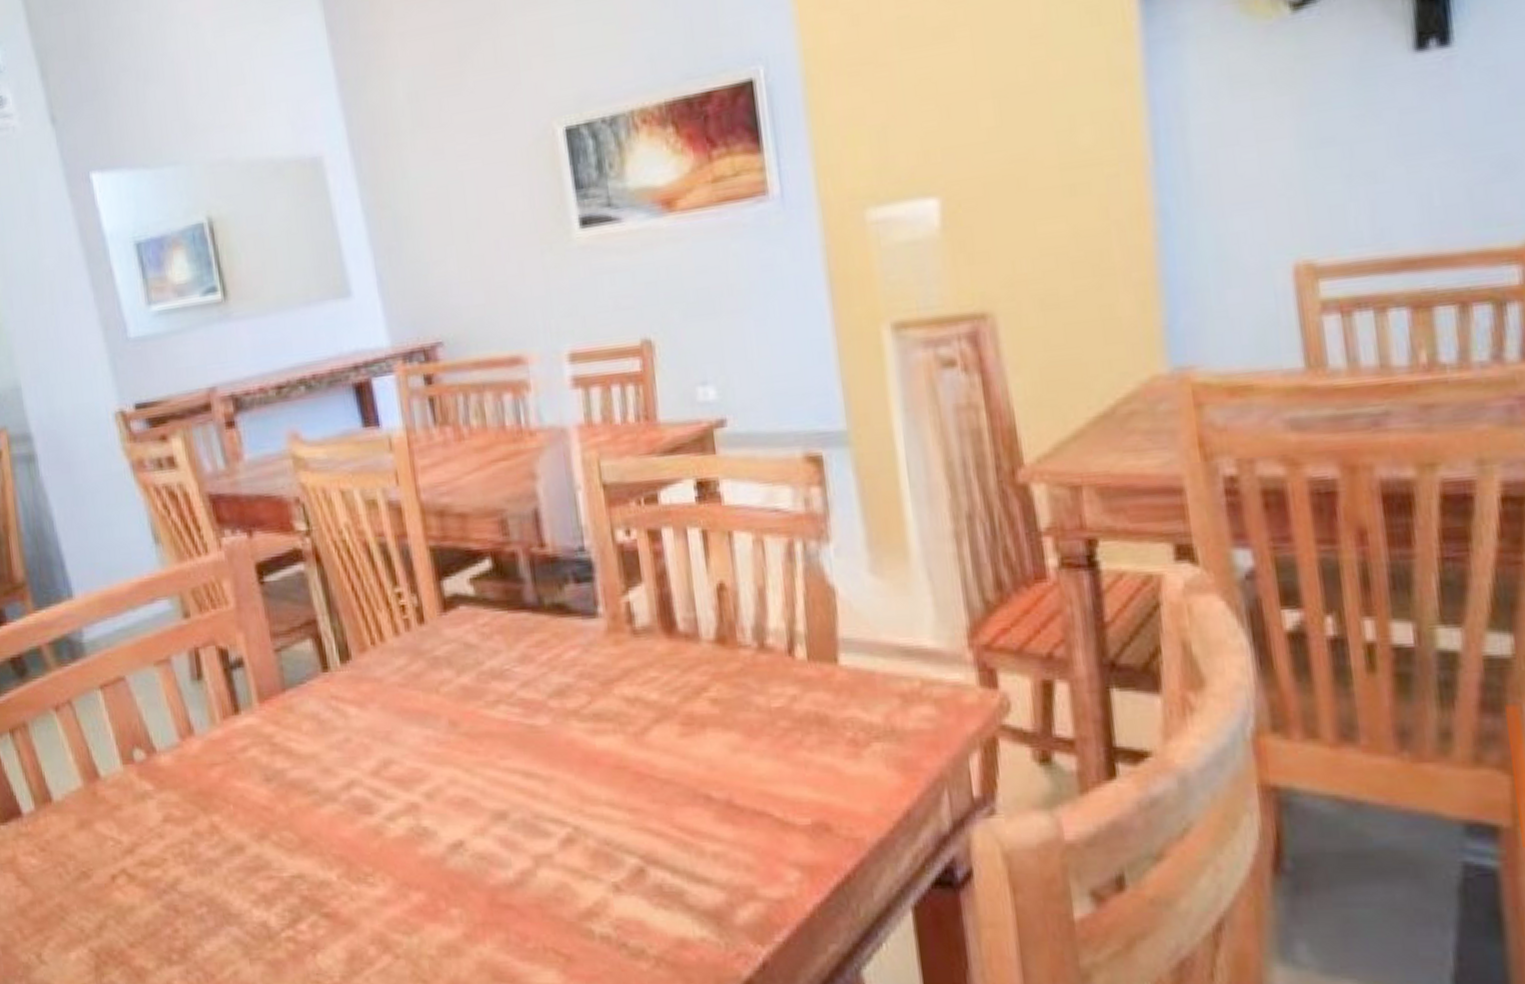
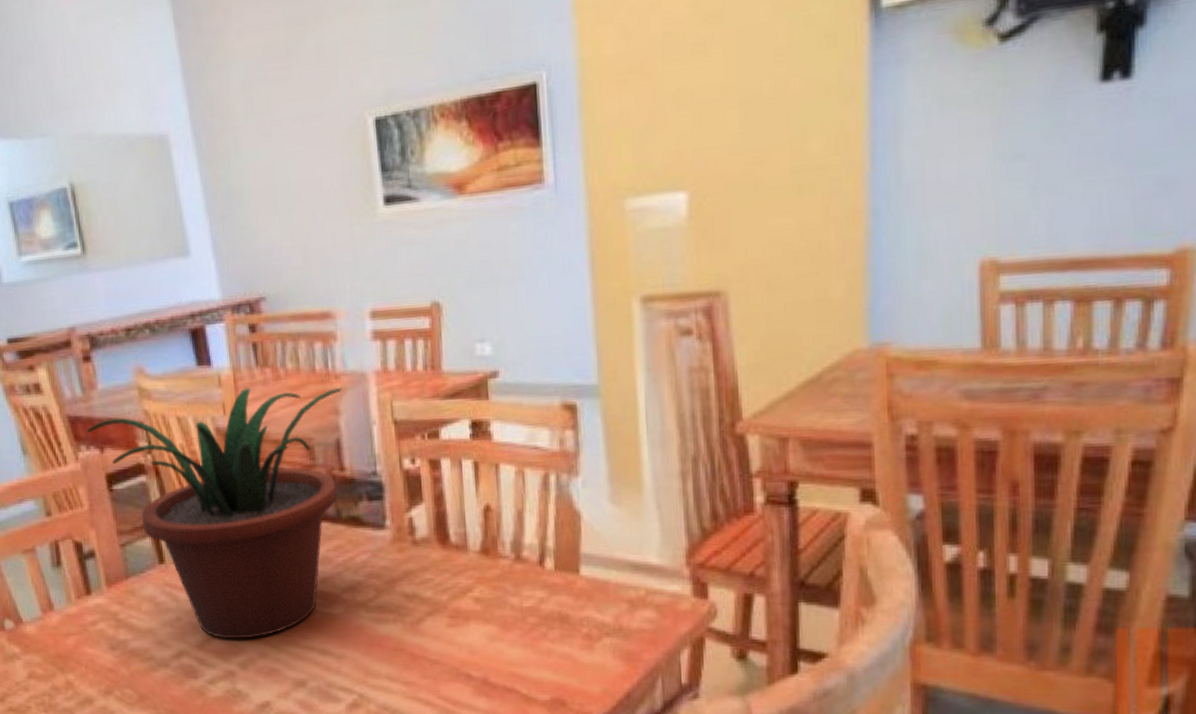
potted plant: none [232,446,538,763] -> present [87,387,342,639]

